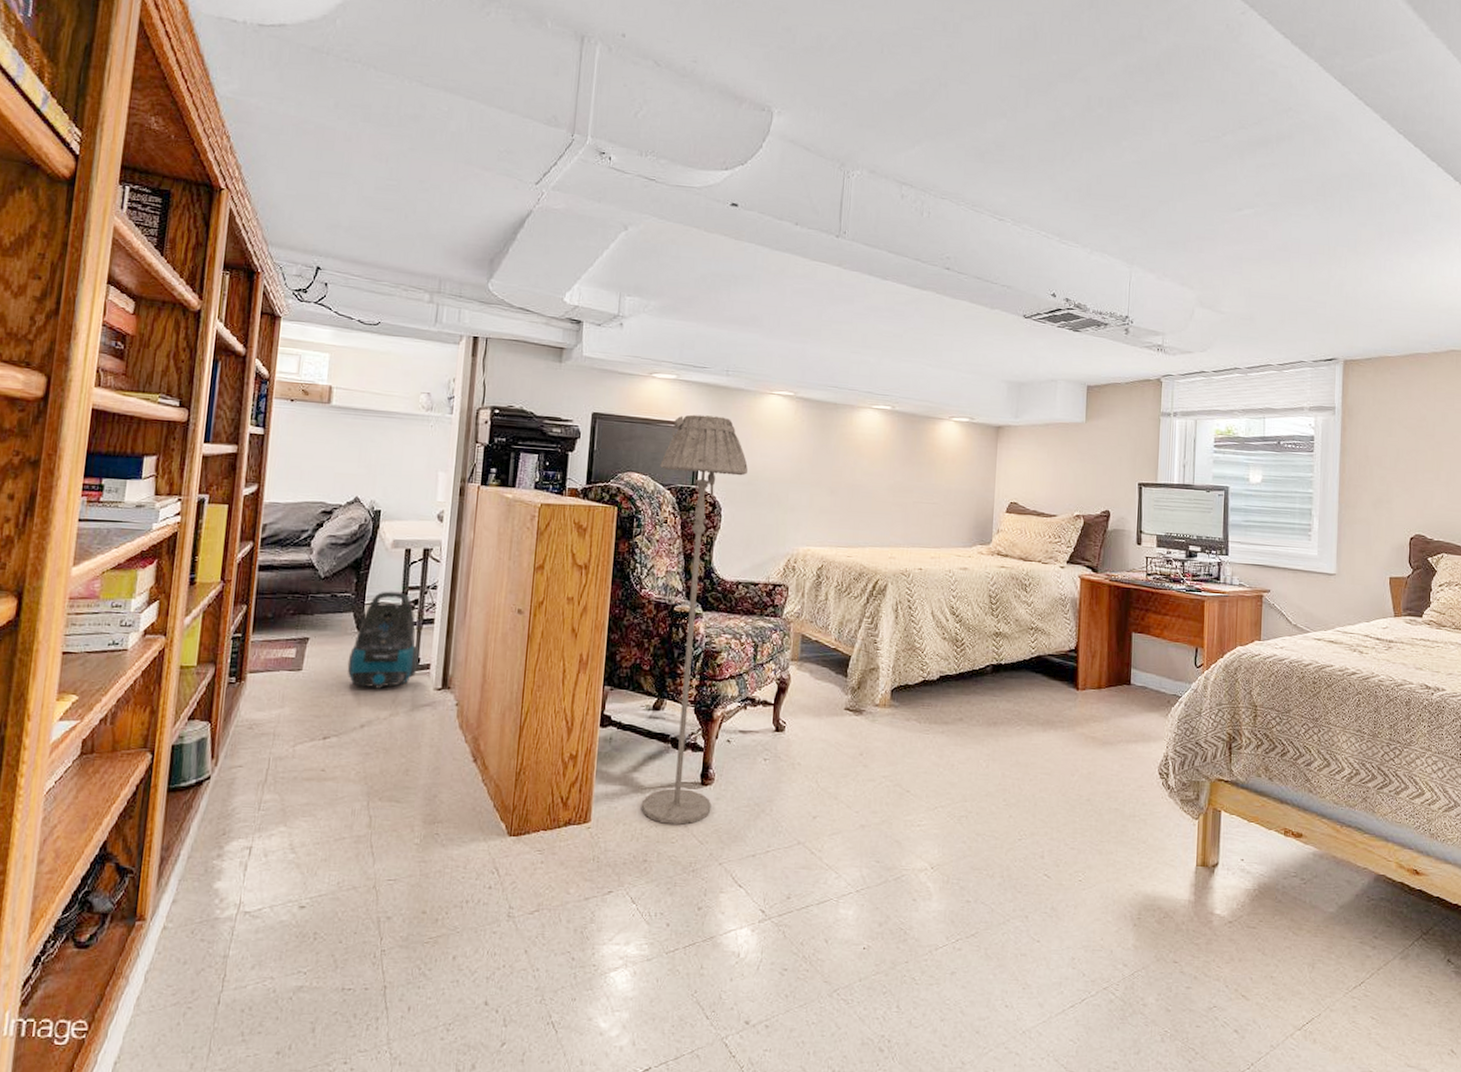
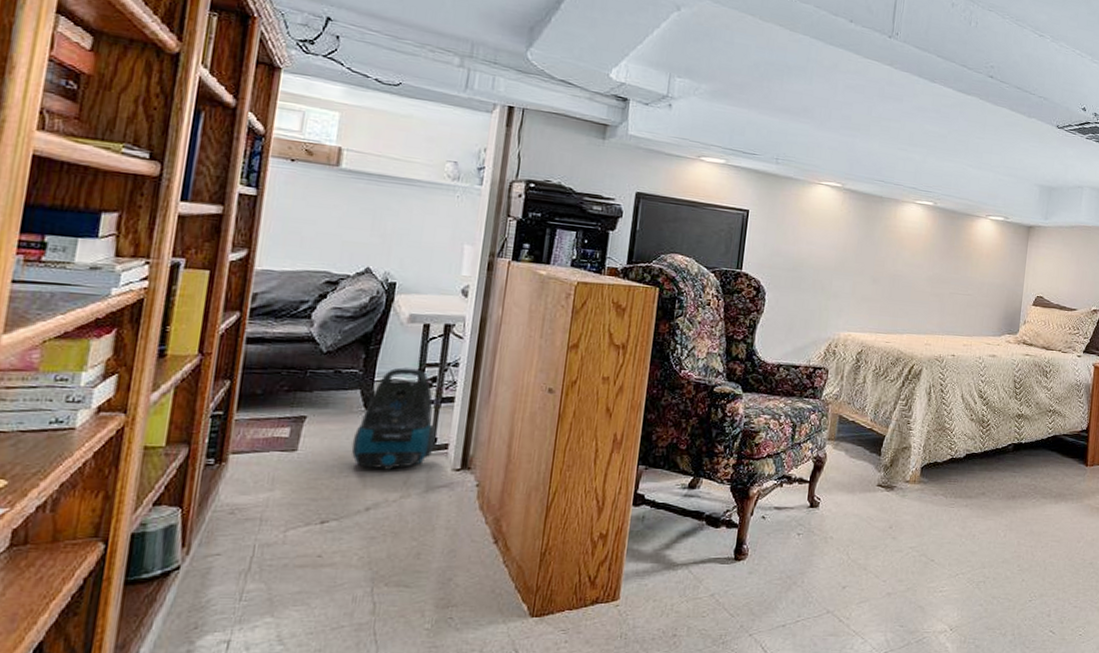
floor lamp: present [641,414,748,825] -> none [672,200,793,599]

